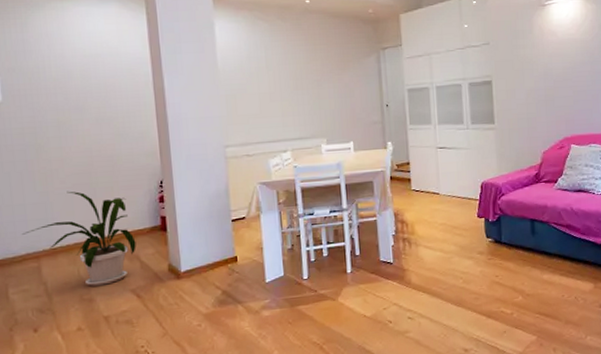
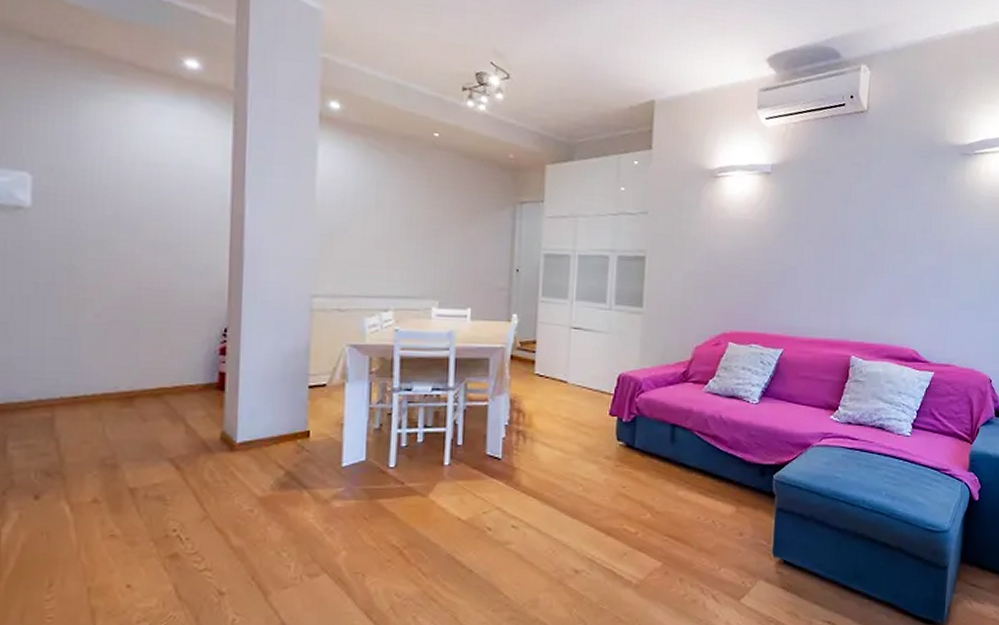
house plant: present [21,191,136,286] -> none [34,327,183,449]

